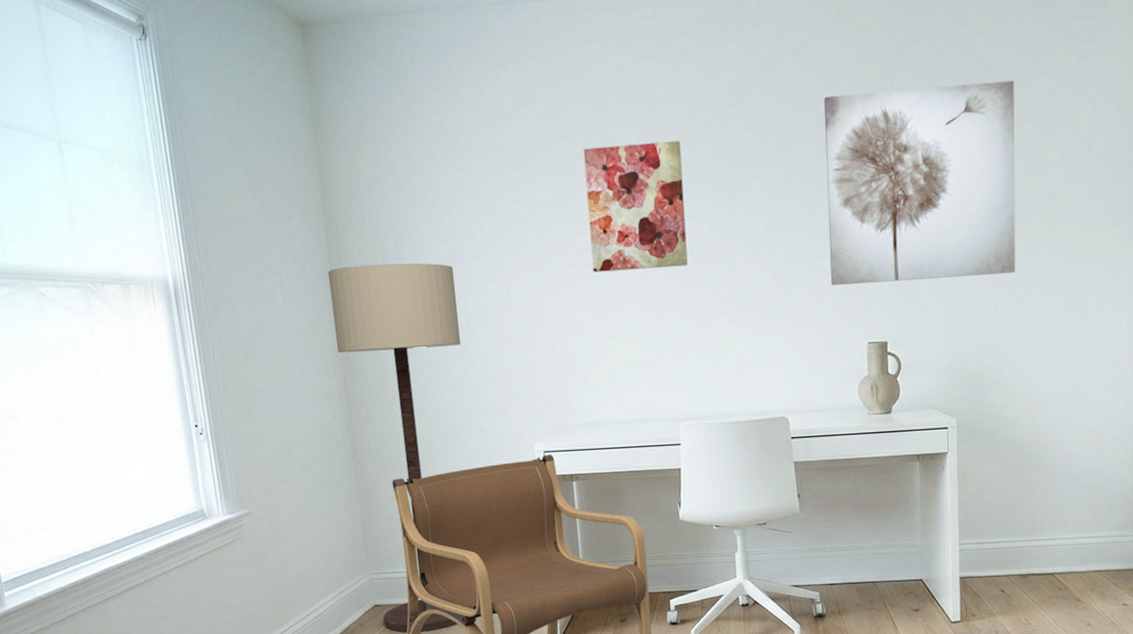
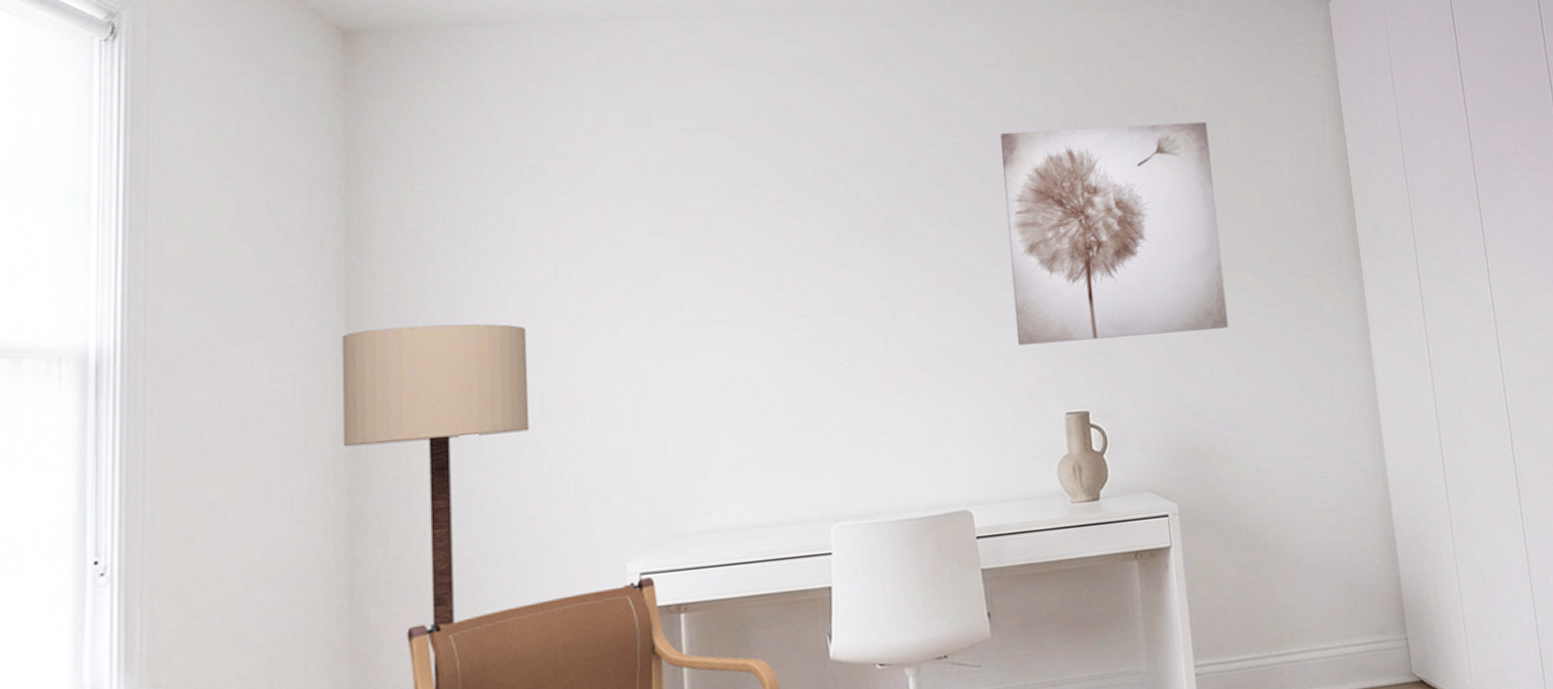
wall art: present [583,141,688,273] -> none [710,177,841,333]

